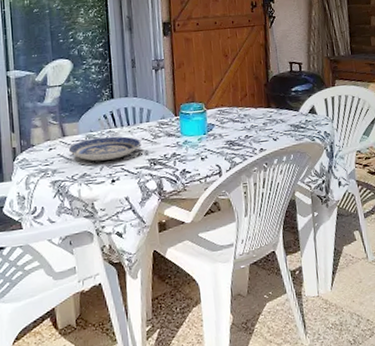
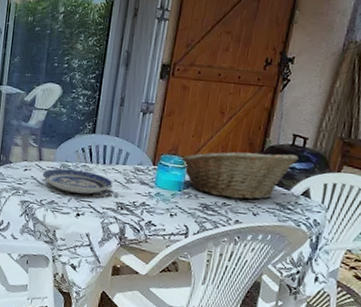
fruit basket: none [198,79,299,131] -> present [180,147,298,201]

